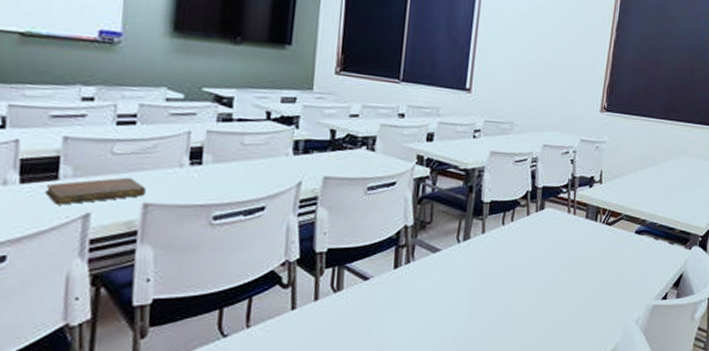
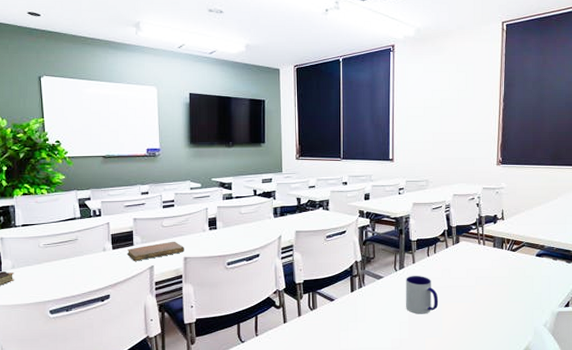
mug: none [467,250,511,303] -> present [406,276,439,314]

